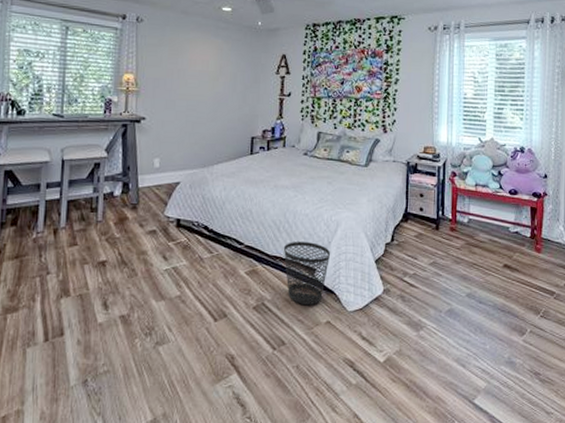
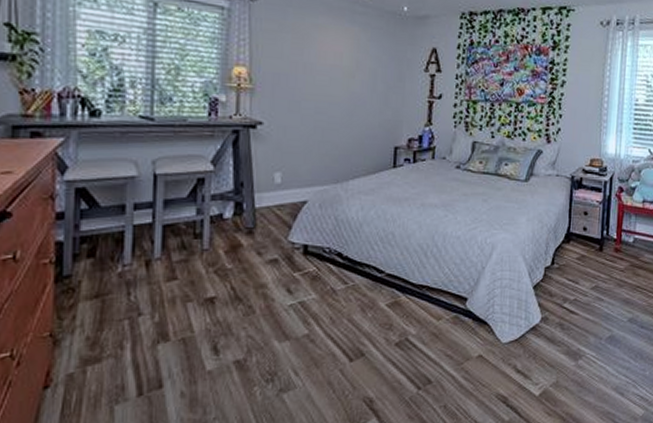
wastebasket: present [283,241,331,305] -> none [430,267,485,338]

